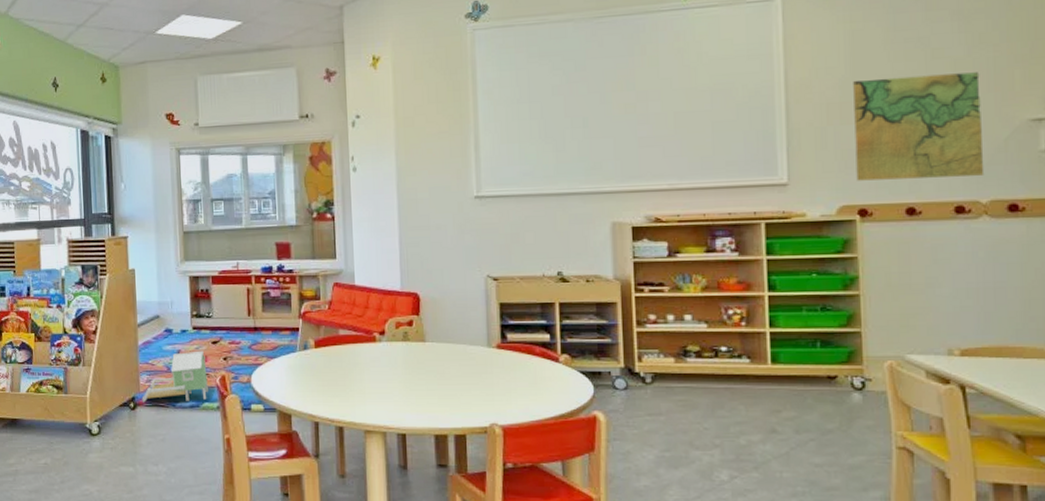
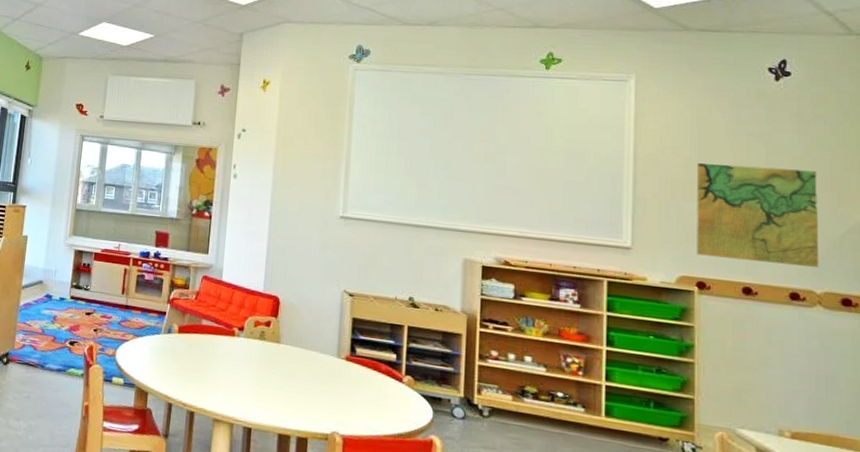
toy house: present [141,350,208,403] -> none [14,318,78,366]

